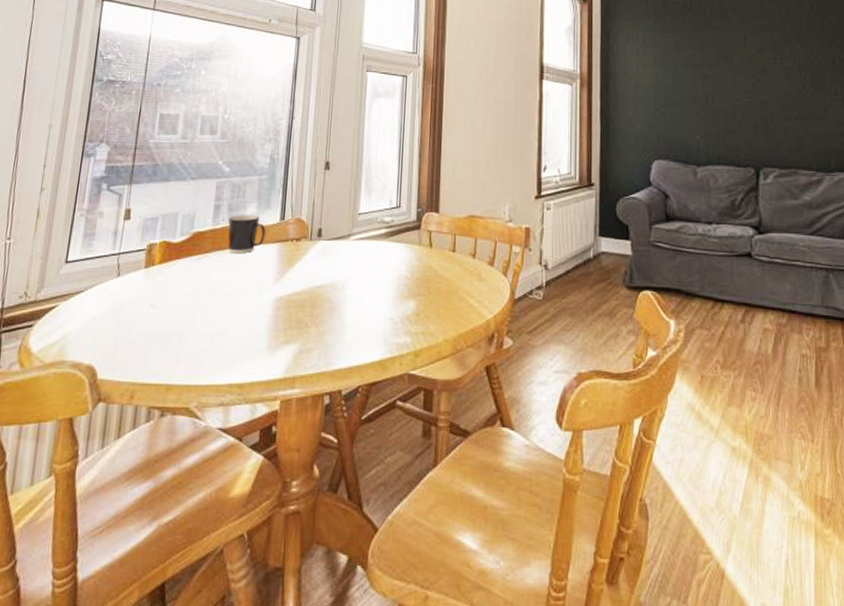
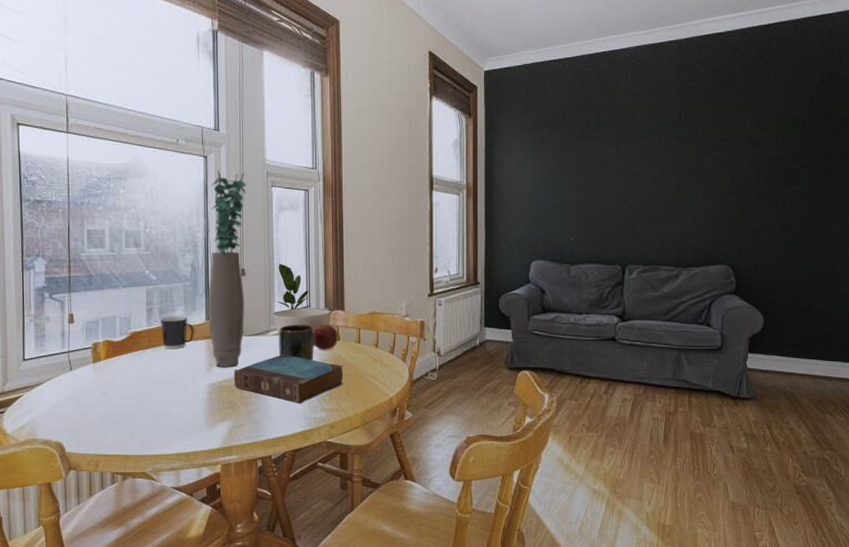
vase: none [283,53,341,278] -> present [207,170,247,368]
book: none [305,263,434,324] -> present [233,354,344,403]
bowl: none [357,209,424,239] -> present [273,308,332,334]
mug: none [360,227,403,272] -> present [278,324,314,361]
potted plant: none [362,156,400,211] -> present [276,263,309,310]
fruit: none [400,228,431,259] -> present [313,324,339,349]

